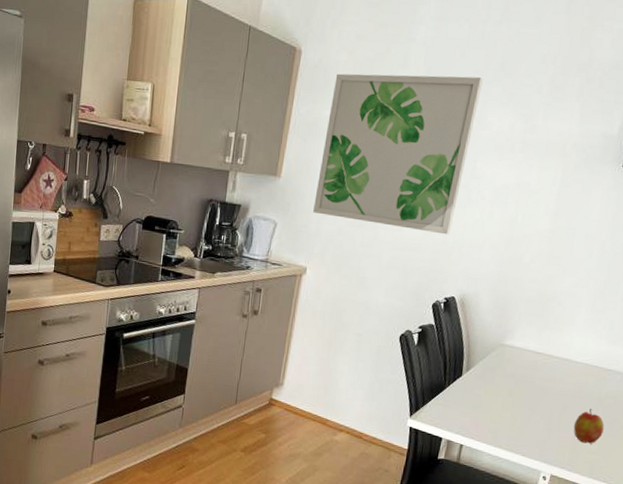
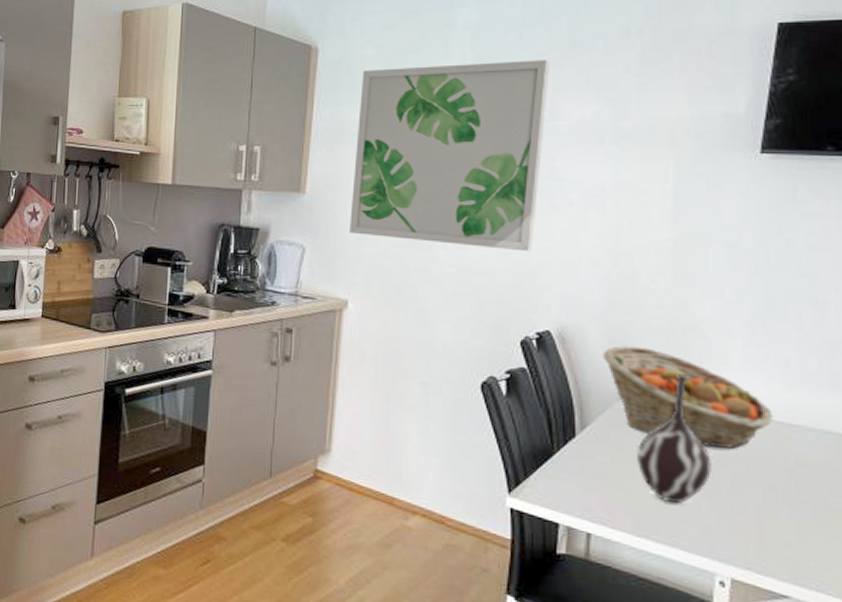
fruit basket: none [489,310,597,386] -> present [603,346,774,449]
vase: none [501,331,551,424] -> present [637,374,712,504]
apple: present [573,407,604,444] -> none [754,480,802,534]

